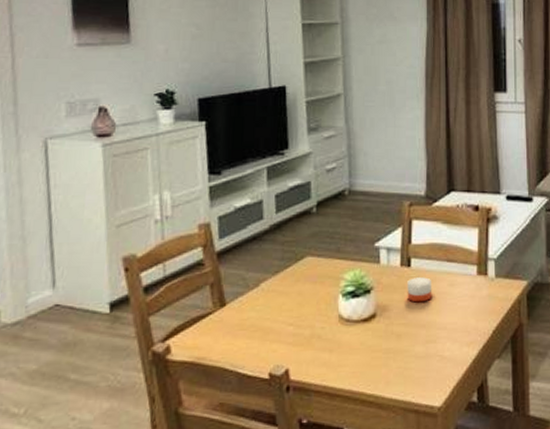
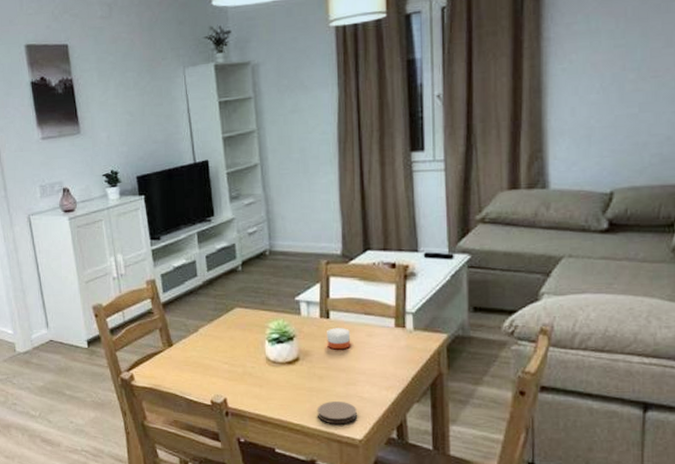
coaster: none [393,363,436,391] -> present [316,401,357,425]

